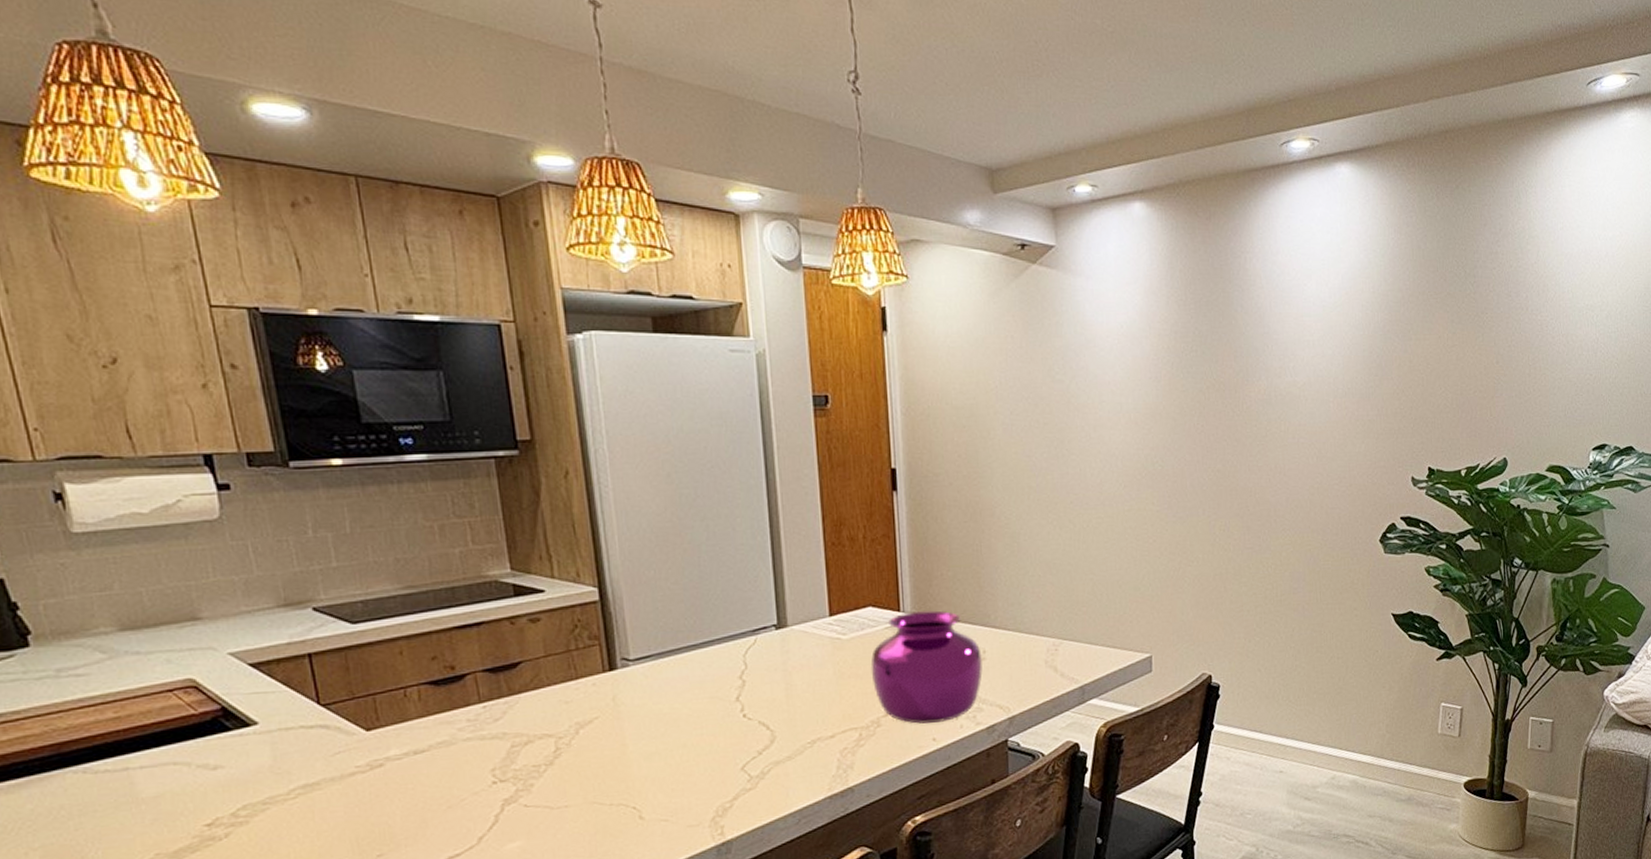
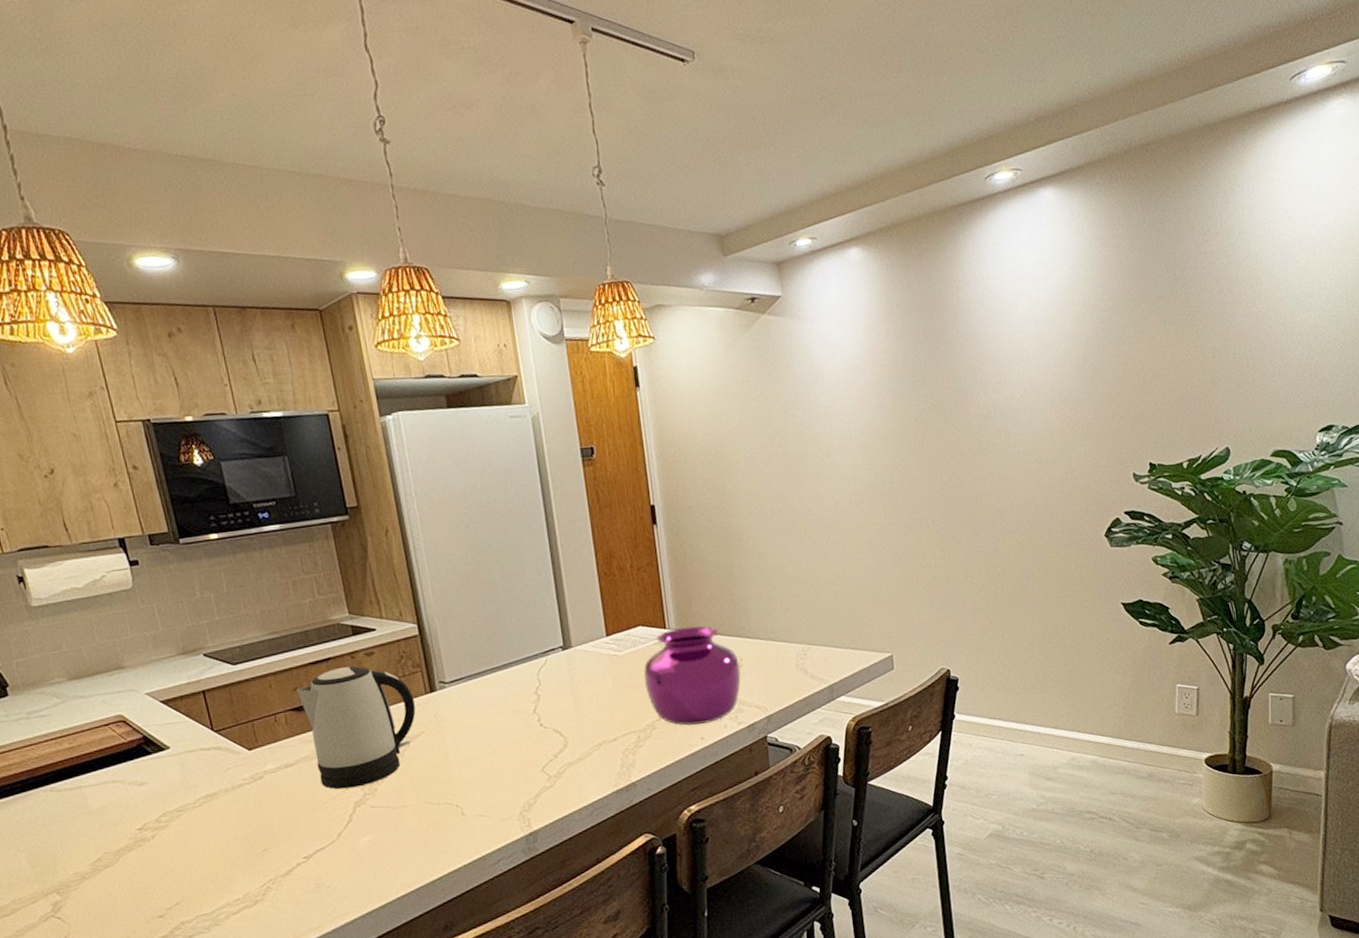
kettle: none [435,633,589,783] -> present [296,665,416,790]

